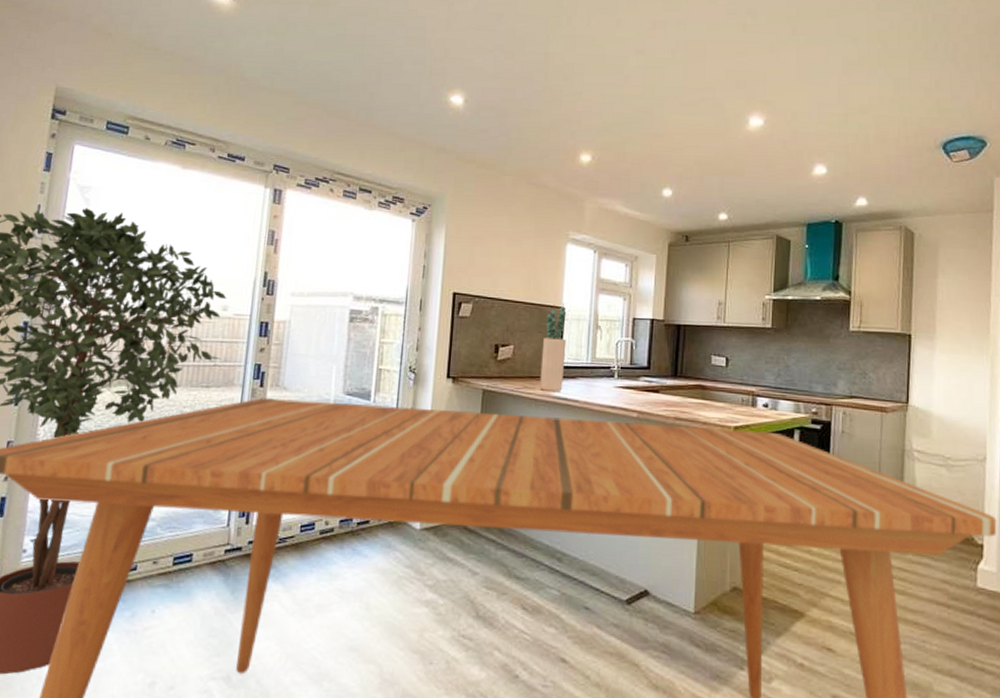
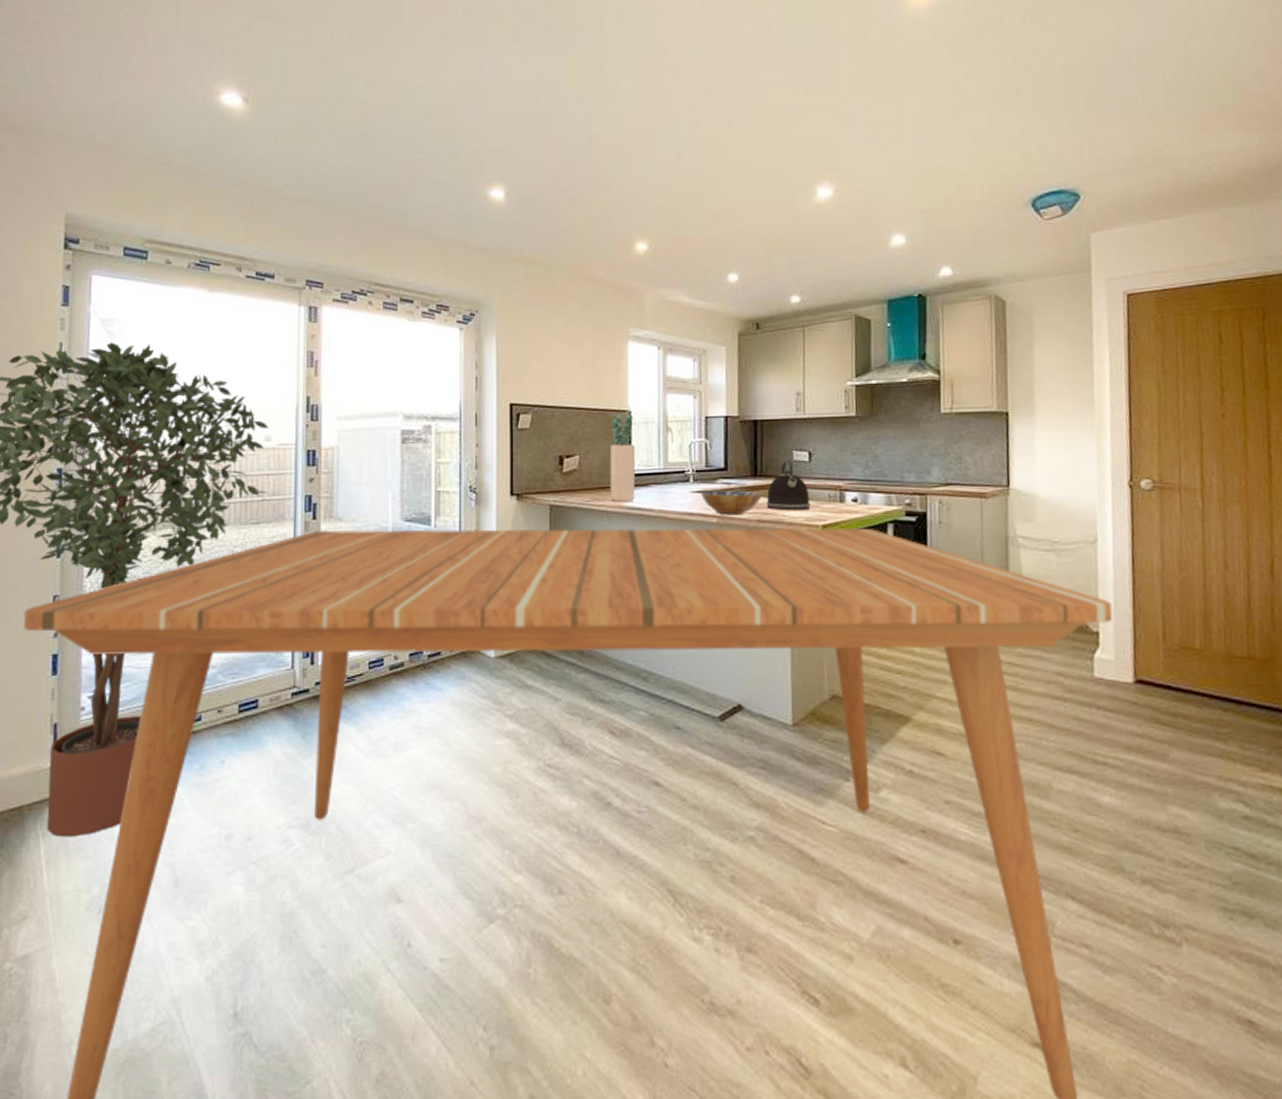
bowl: none [623,387,681,412] -> present [699,490,763,515]
kettle: none [684,360,725,412] -> present [766,457,811,511]

